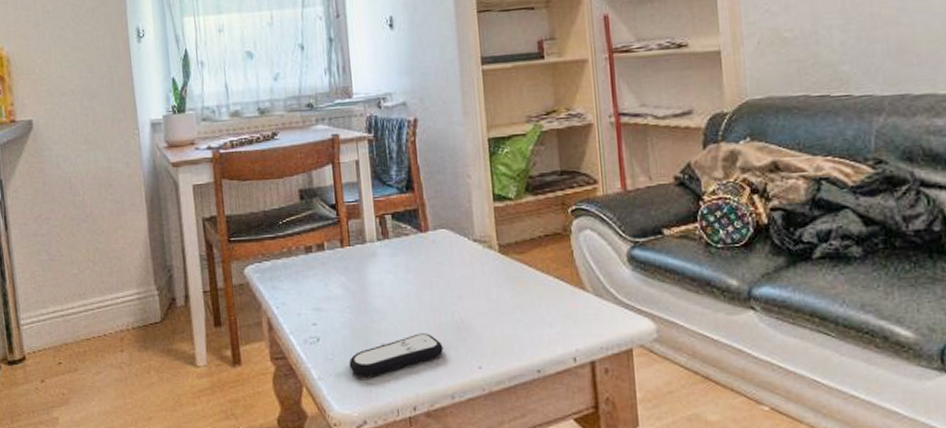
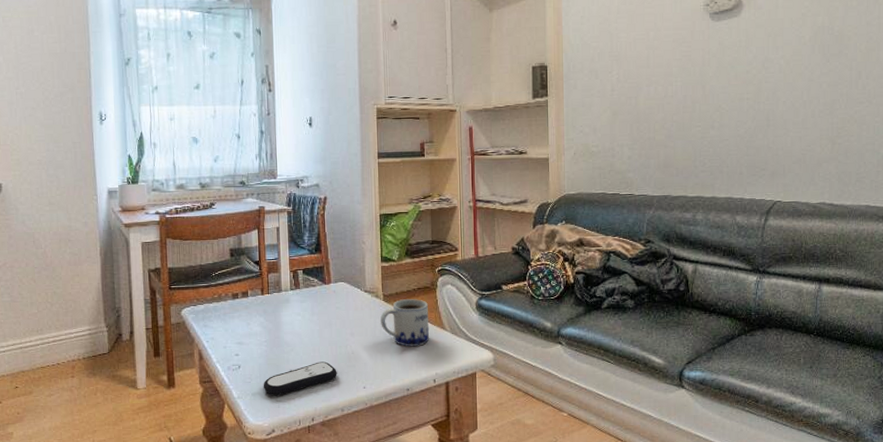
mug: none [496,249,564,313] -> present [380,299,430,346]

